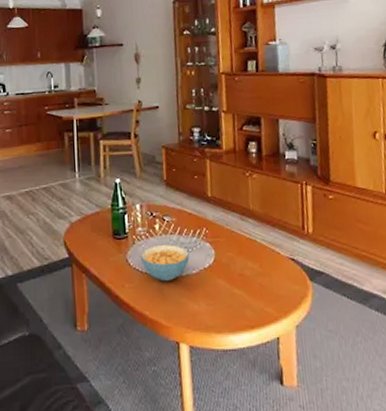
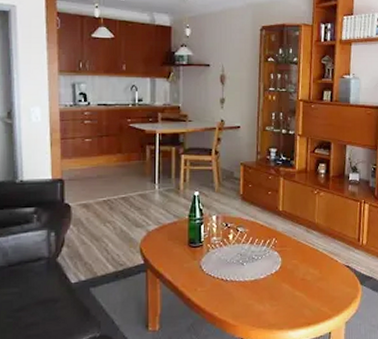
cereal bowl: present [140,244,189,282] -> none [213,252,258,286]

